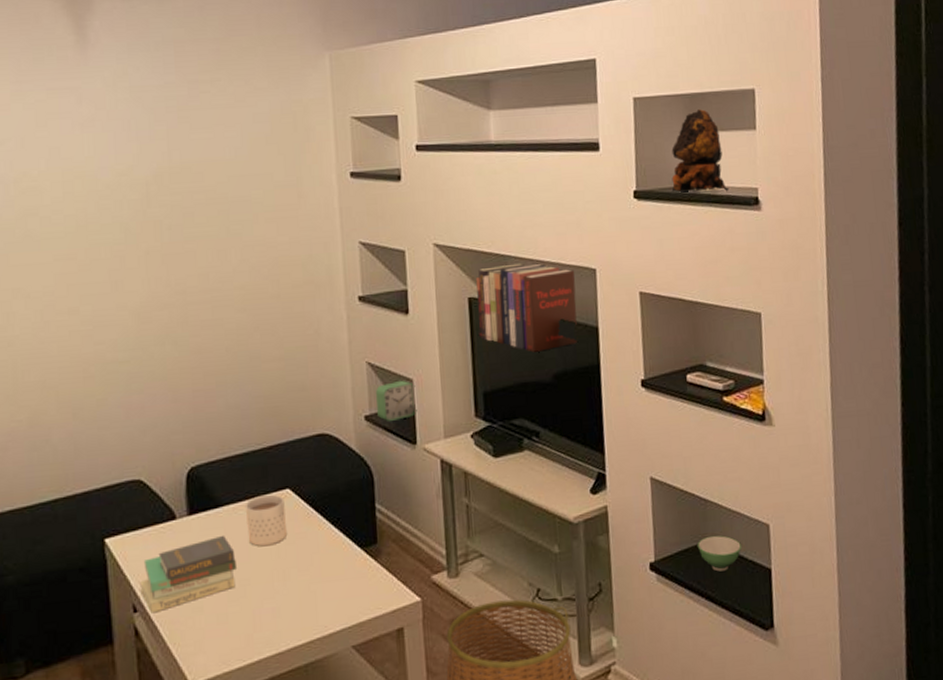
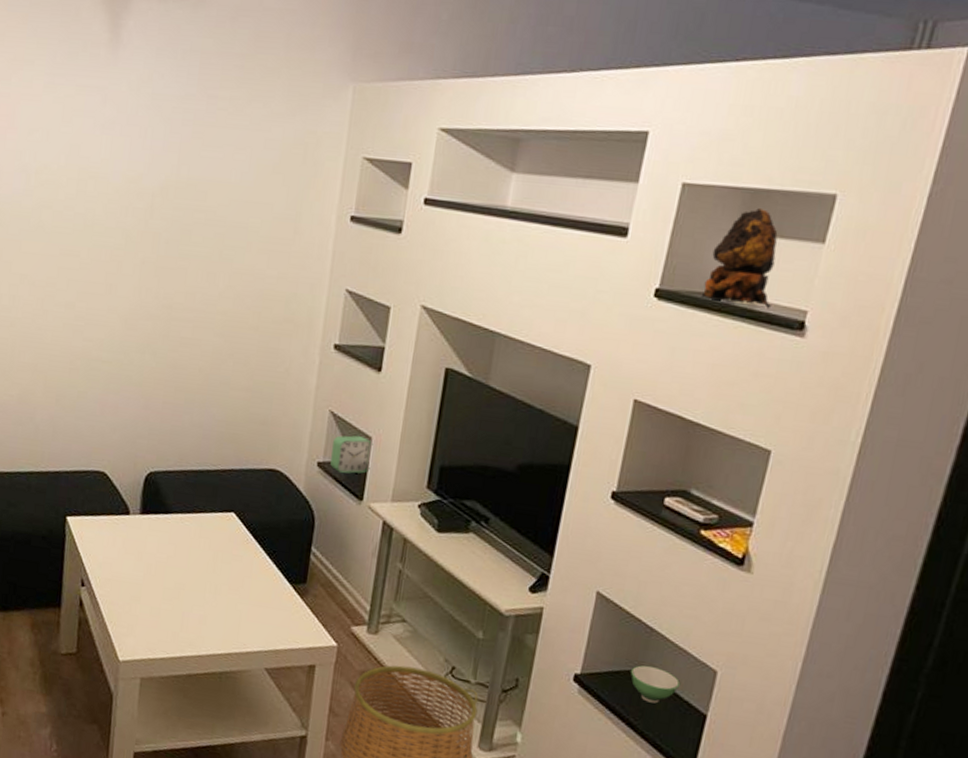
books: present [140,535,236,614] -> none [89,539,176,591]
mug: present [245,494,286,547] -> none [190,512,228,560]
books: present [476,263,577,353] -> none [448,341,567,439]

